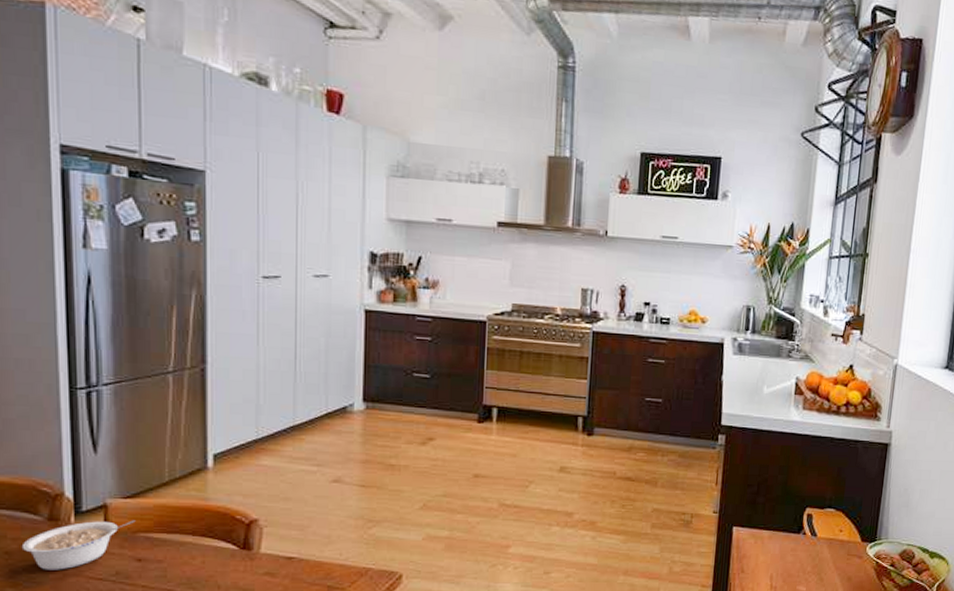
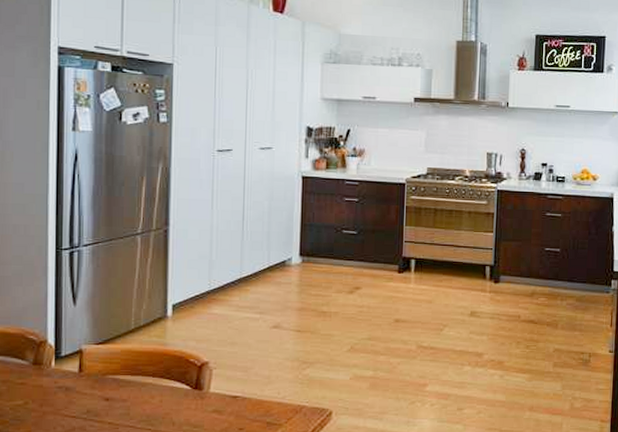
legume: present [21,520,136,570] -> none [10,364,105,409]

